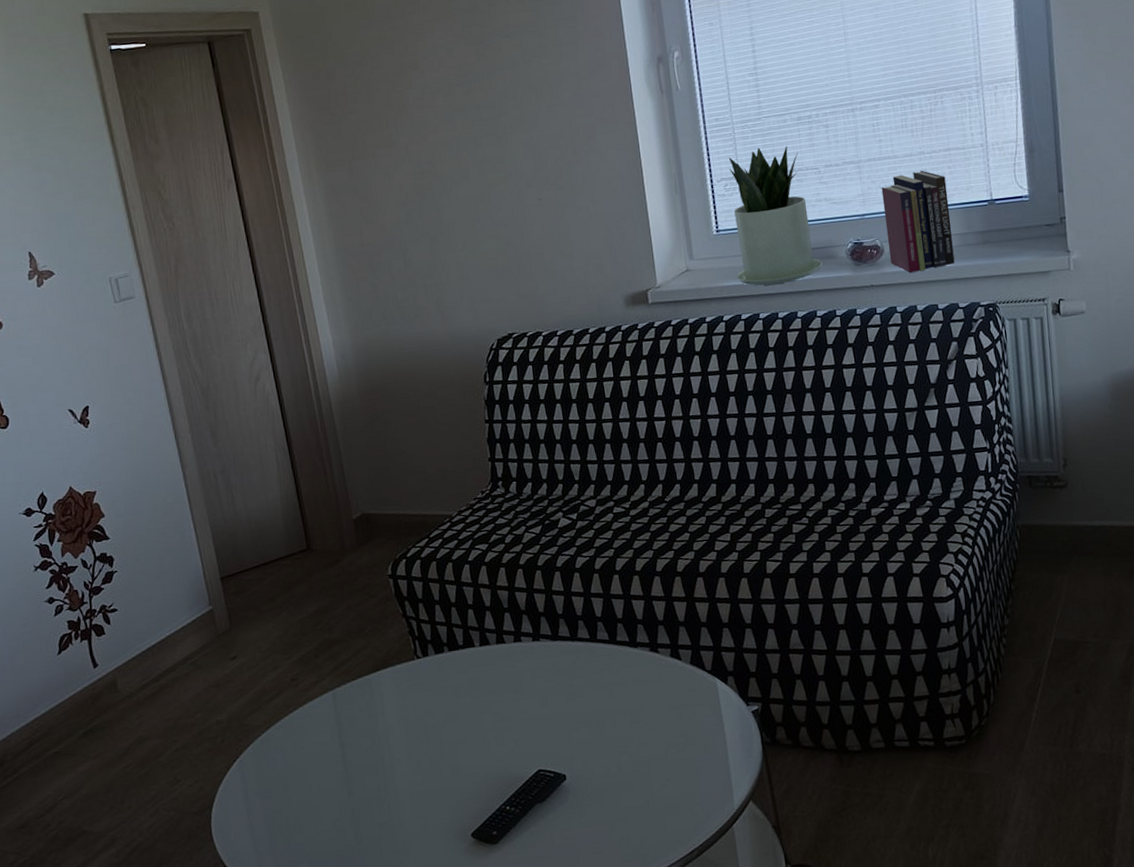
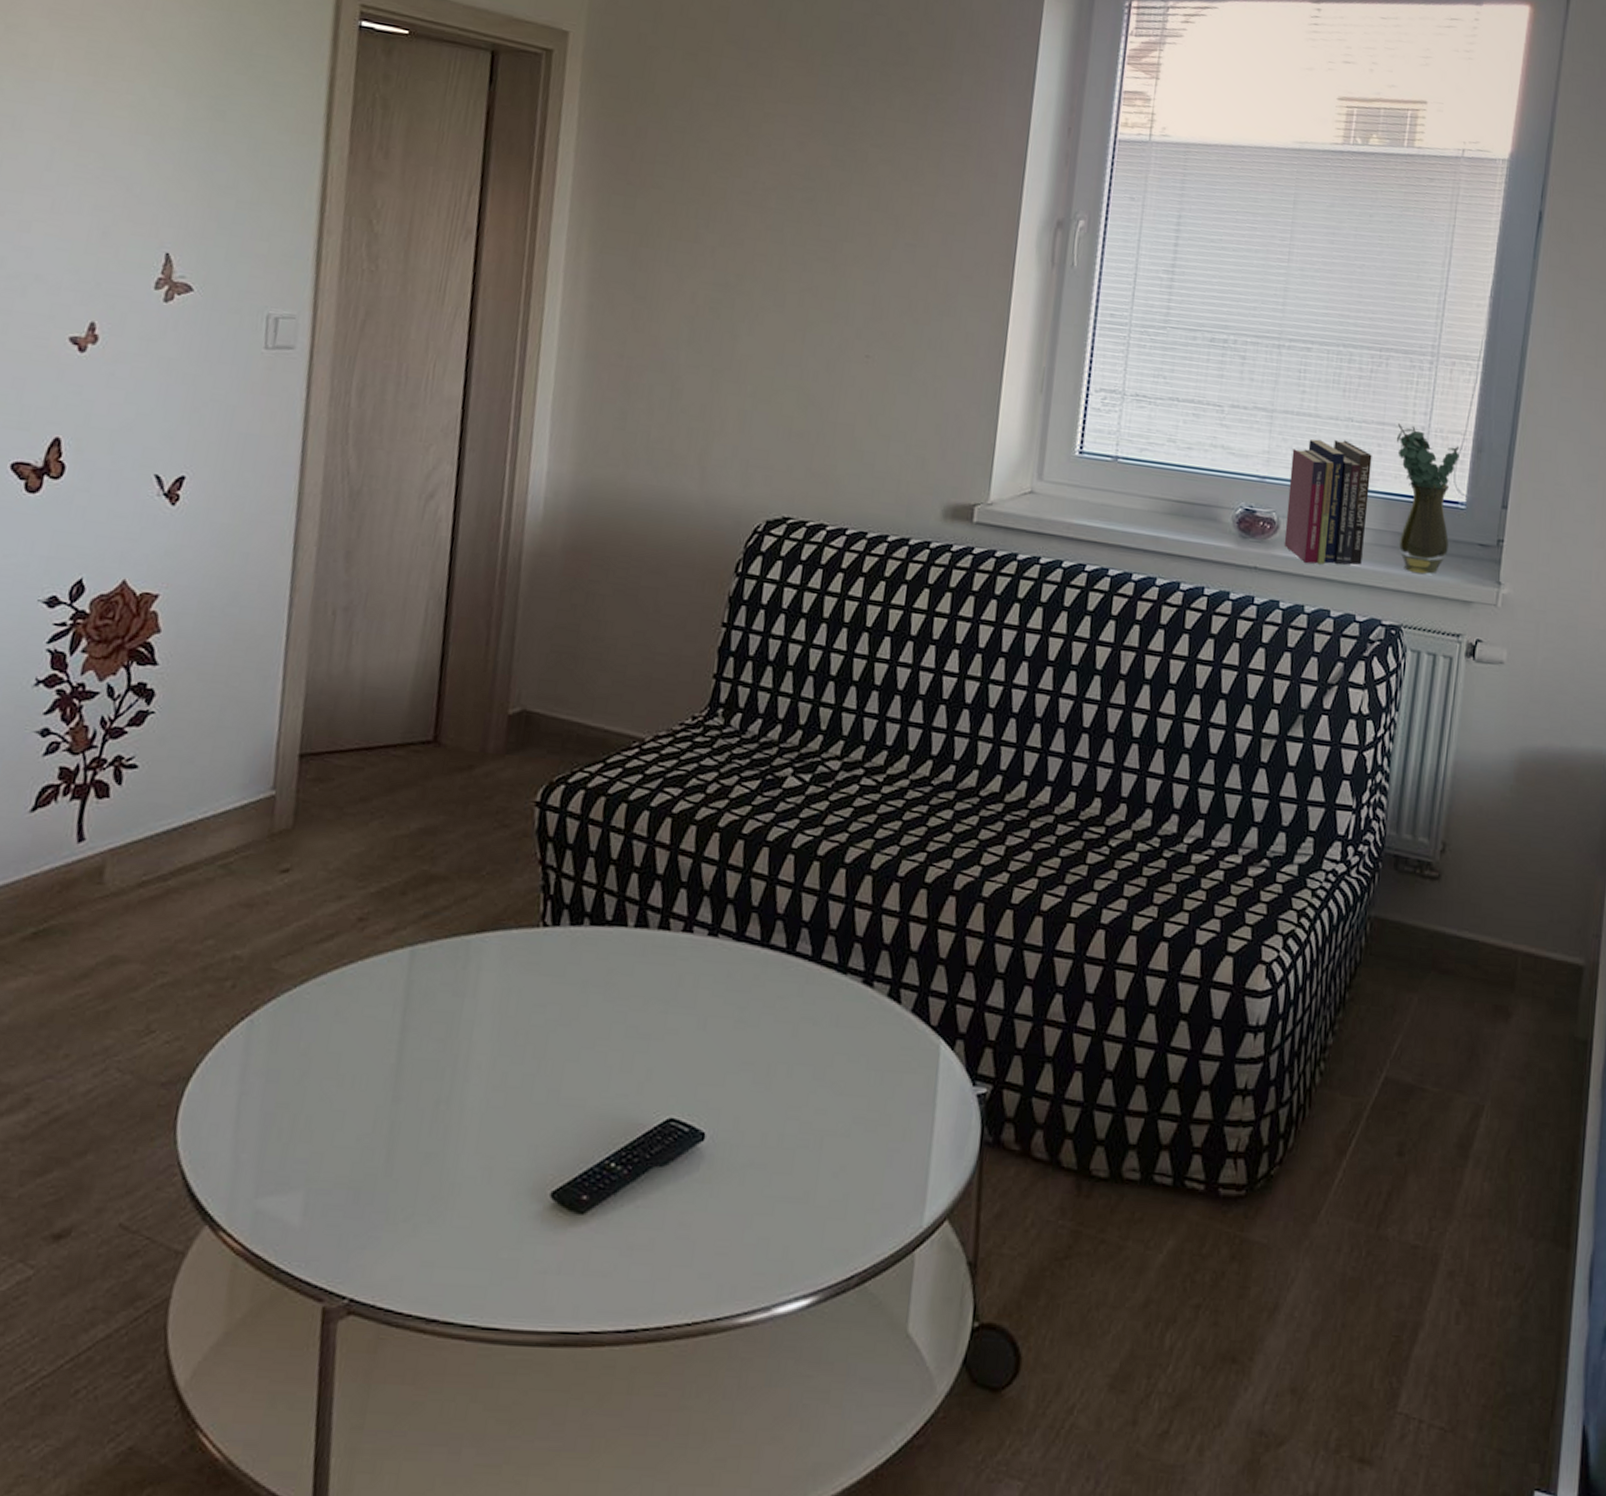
planter: present [729,145,823,286] -> none [1090,362,1202,539]
vase: none [961,145,1022,260] -> present [1397,423,1460,574]

